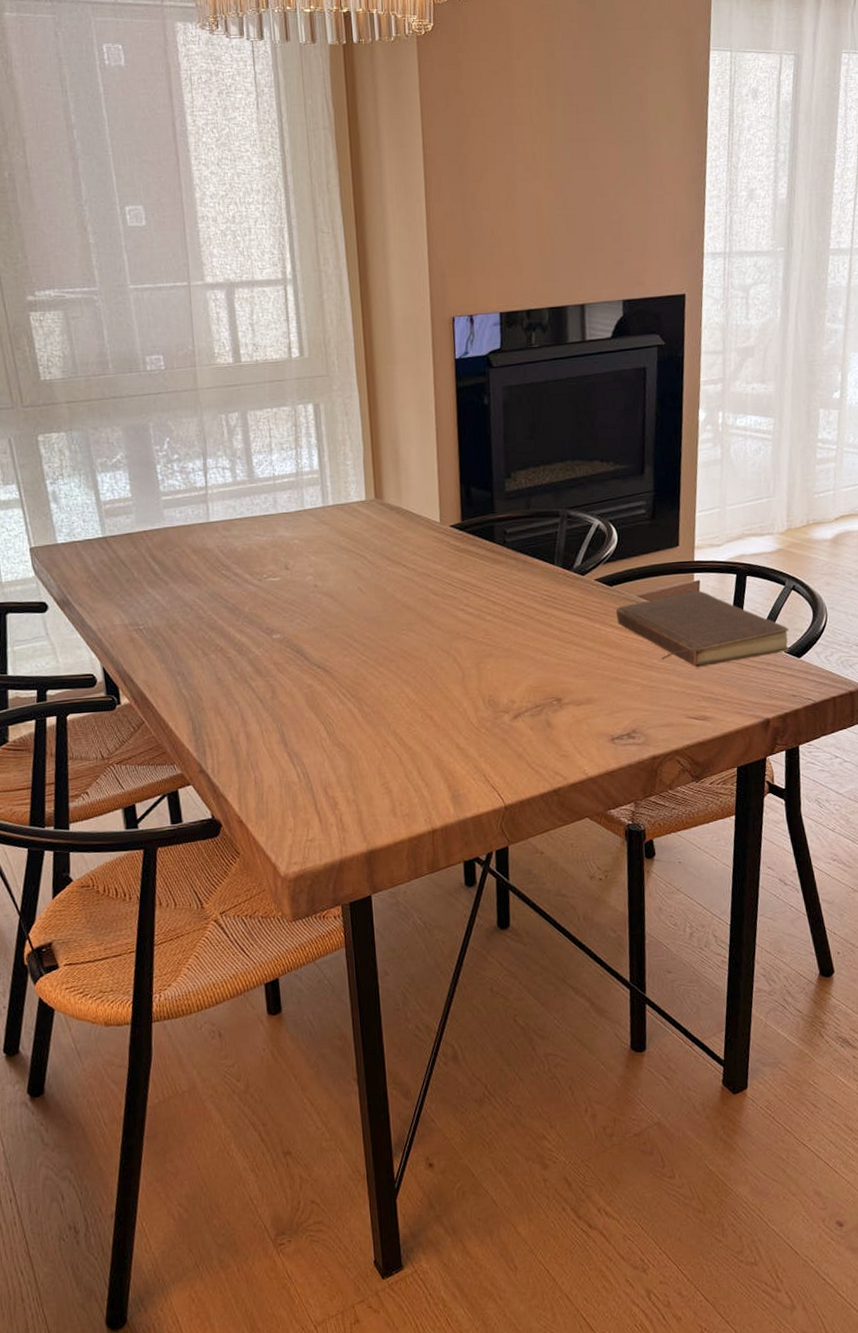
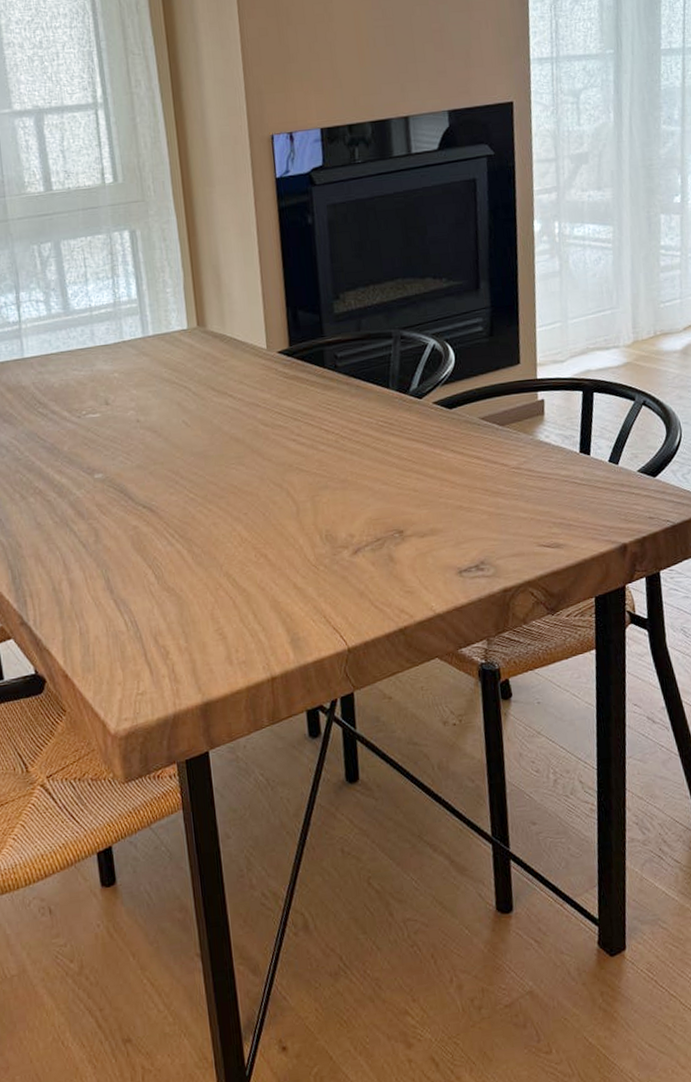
book: present [615,591,789,668] -> none [456,410,643,492]

